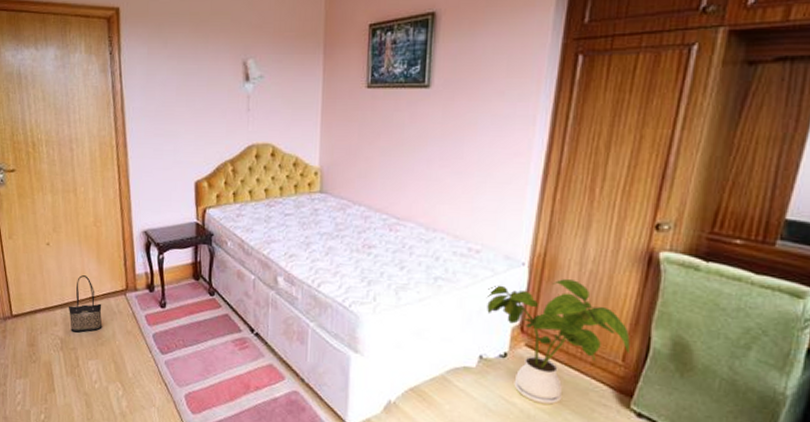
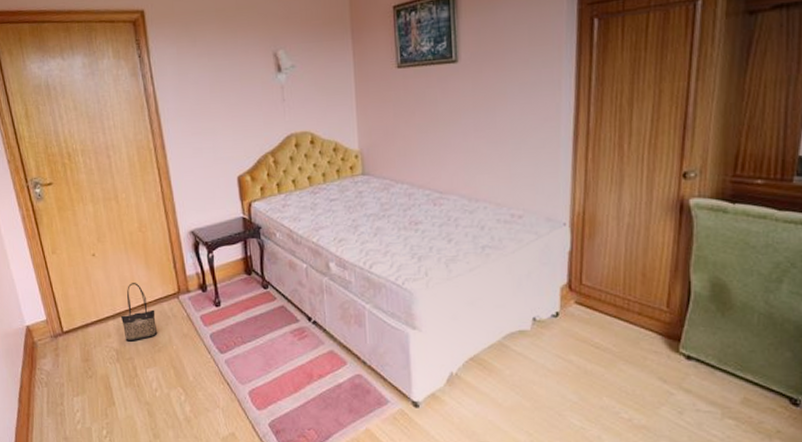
house plant: present [486,279,631,405] -> none [533,234,674,358]

